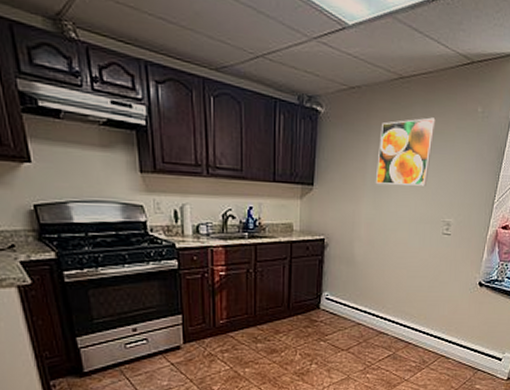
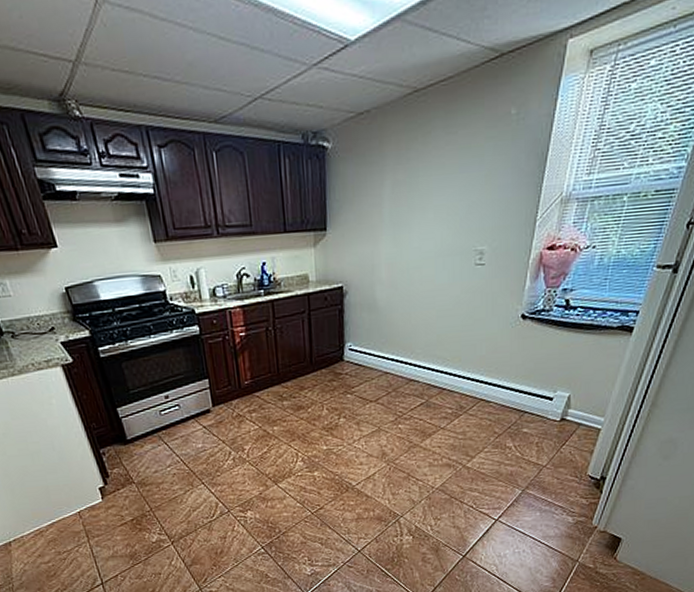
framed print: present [376,117,436,186] -> none [394,131,460,220]

